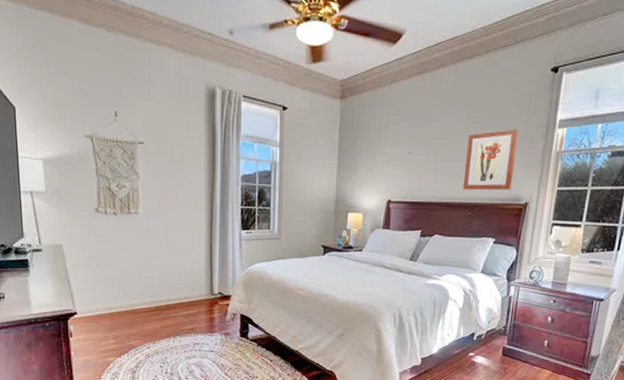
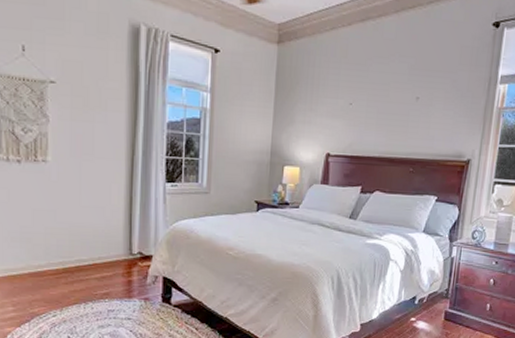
wall art: present [462,129,518,191] -> none [404,83,461,147]

